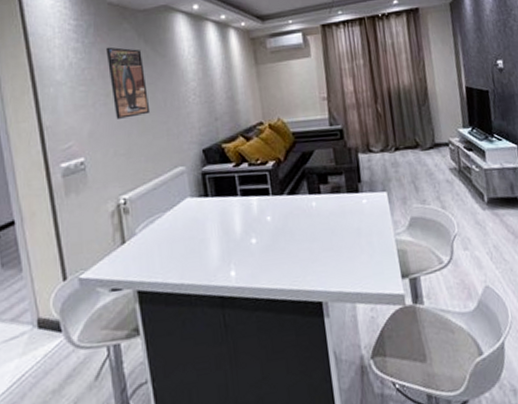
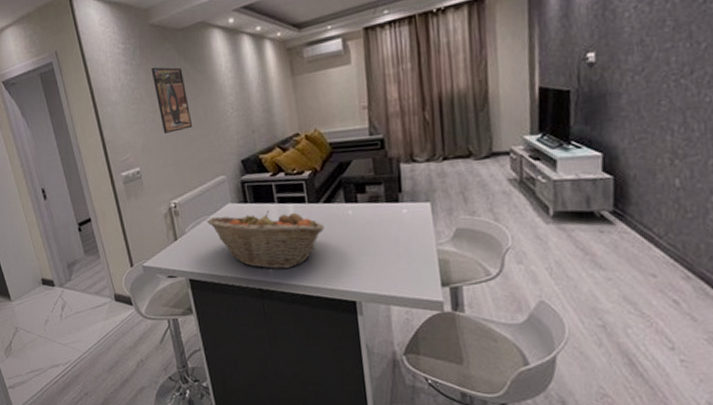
fruit basket: none [162,204,290,272] -> present [207,210,325,270]

